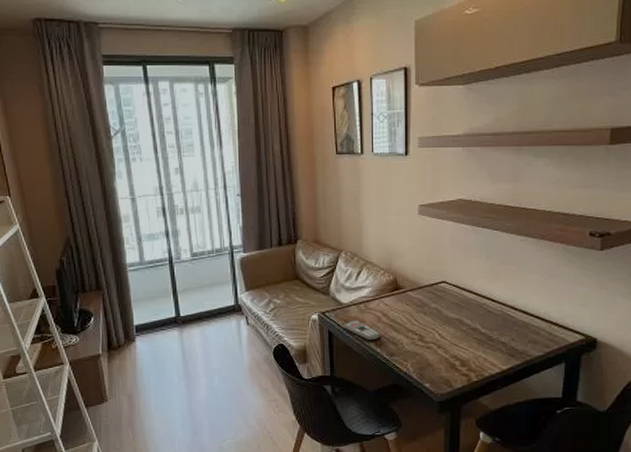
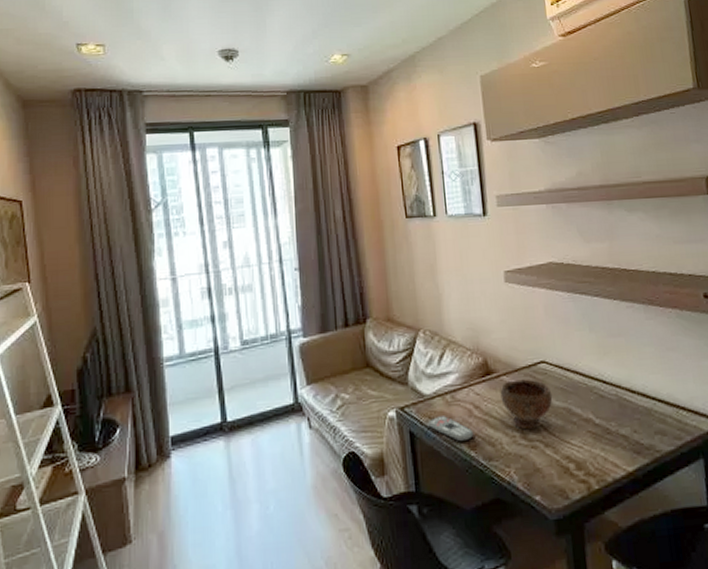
bowl: none [405,295,448,334] -> present [500,379,553,430]

